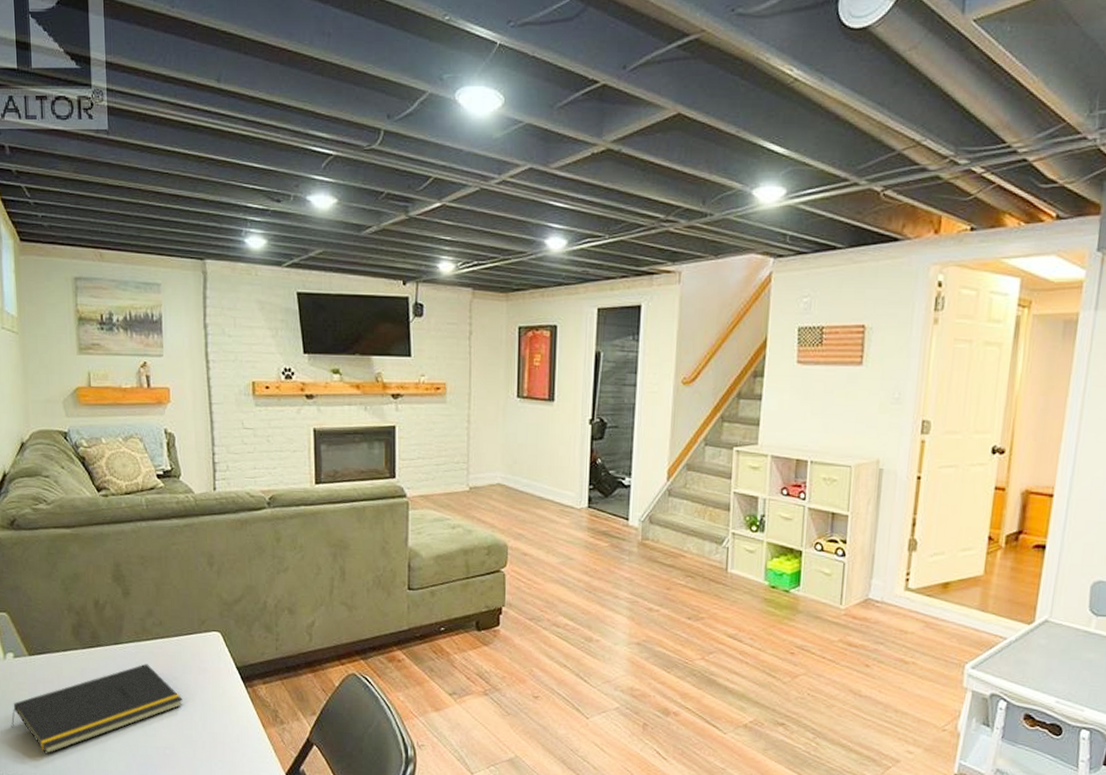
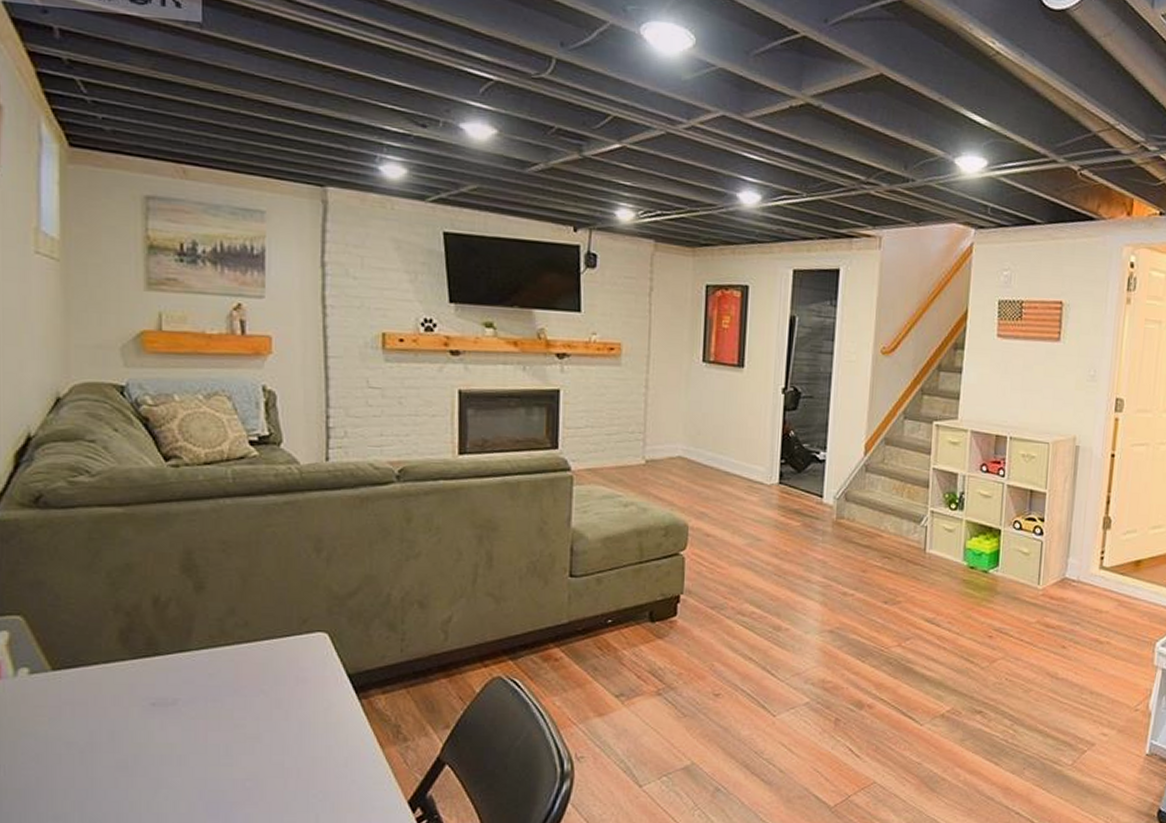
notepad: present [11,664,183,755] -> none [19,675,273,799]

